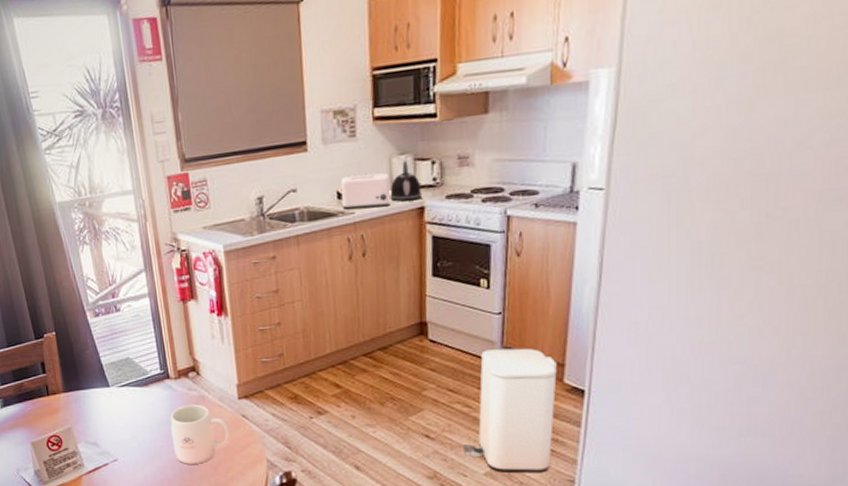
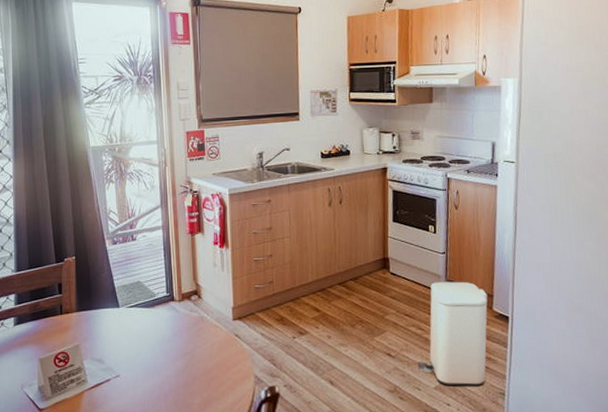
mug: present [170,404,231,464] -> none [171,324,224,380]
toaster: present [340,172,392,211] -> none [324,140,363,167]
kettle: present [390,161,423,202] -> none [361,133,386,163]

